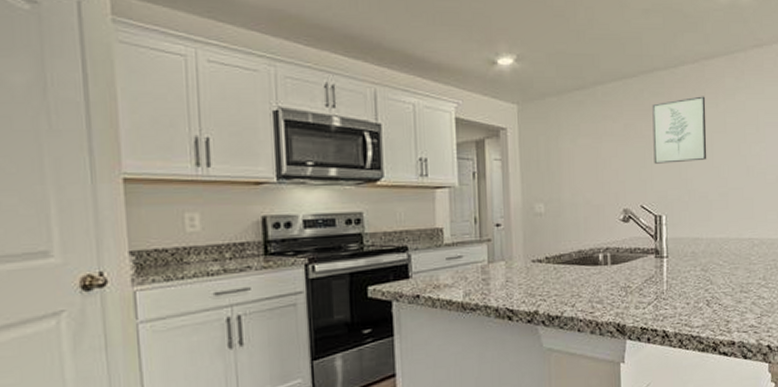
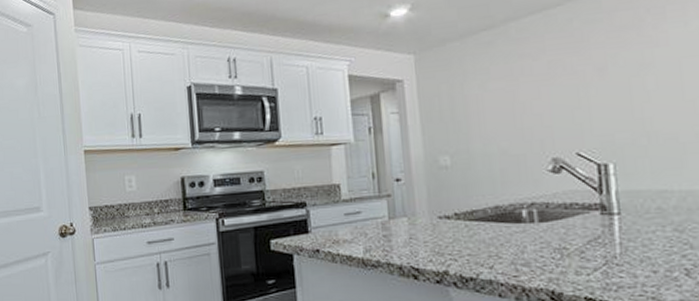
wall art: present [652,96,707,164] -> none [586,15,674,103]

